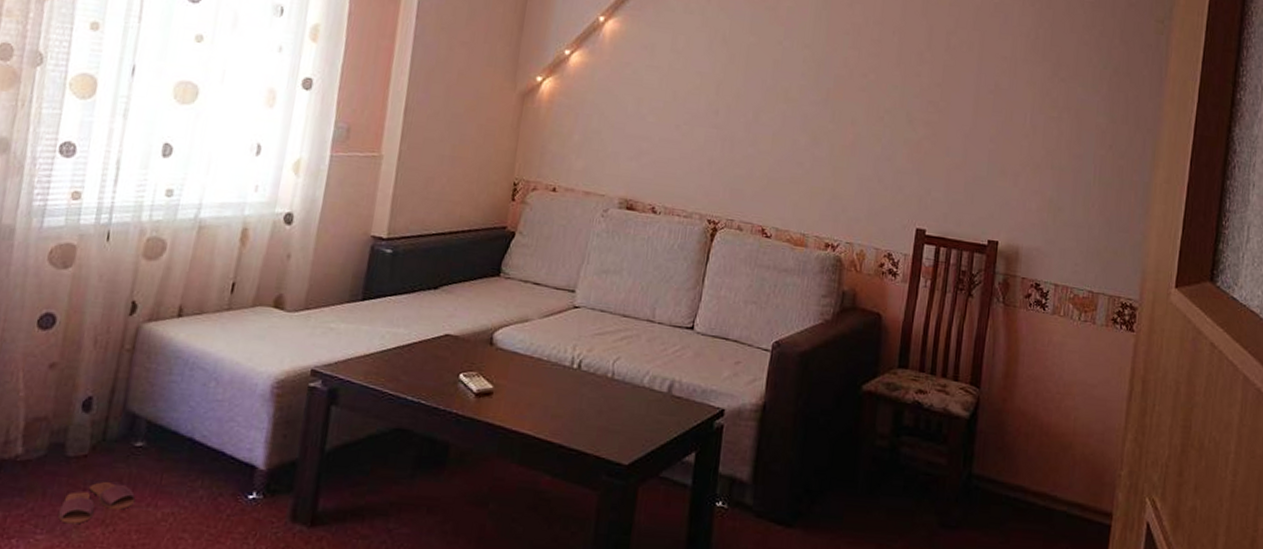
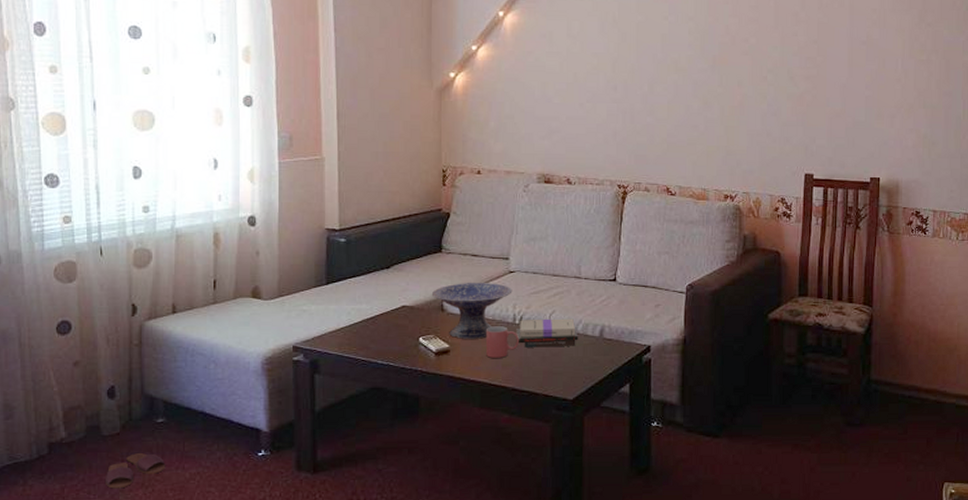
decorative bowl: none [481,314,575,382] -> present [431,283,513,339]
mug: none [534,368,576,407] -> present [485,326,520,358]
books: none [572,364,644,401] -> present [516,318,579,348]

